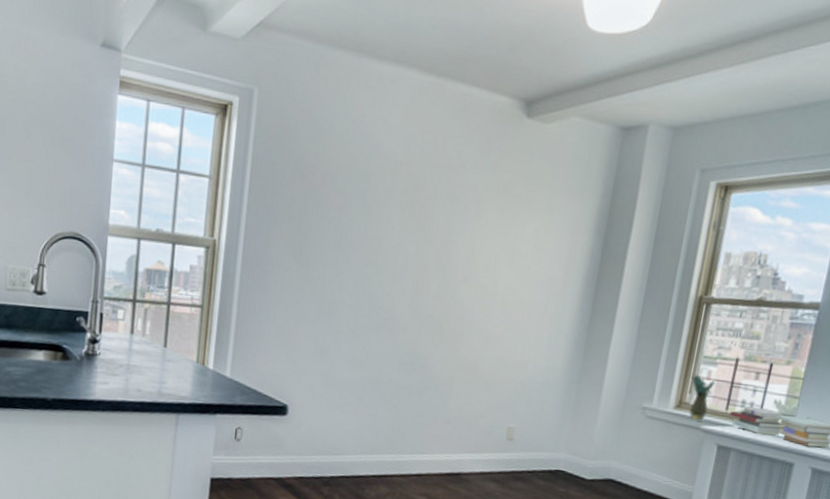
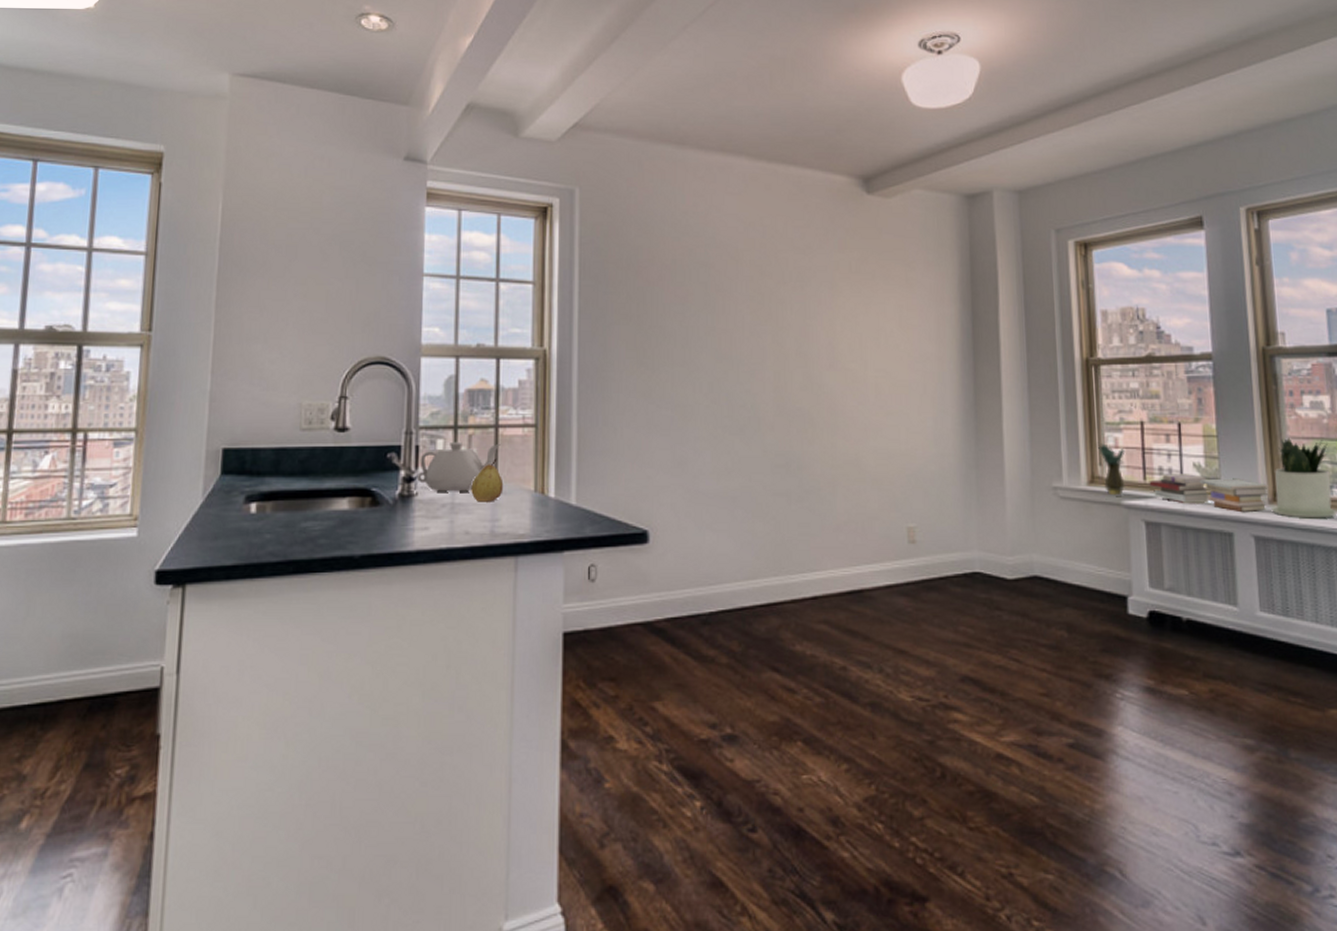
teapot: none [100,313,172,357] -> present [416,441,502,492]
fruit: none [144,331,172,367] -> present [471,458,504,502]

